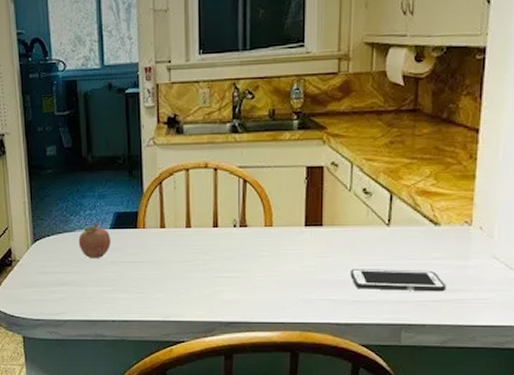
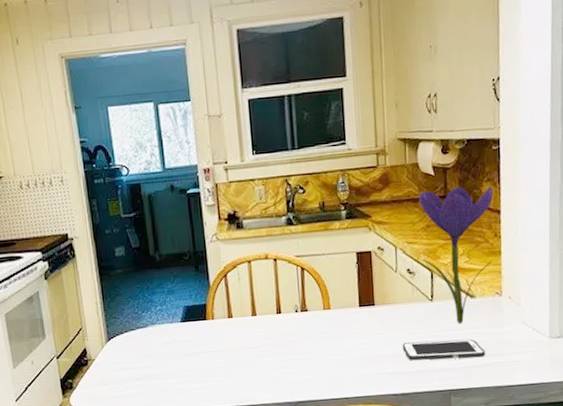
fruit: present [78,223,111,259] -> none [151,317,183,353]
flower: none [381,99,472,252] -> present [418,186,493,323]

